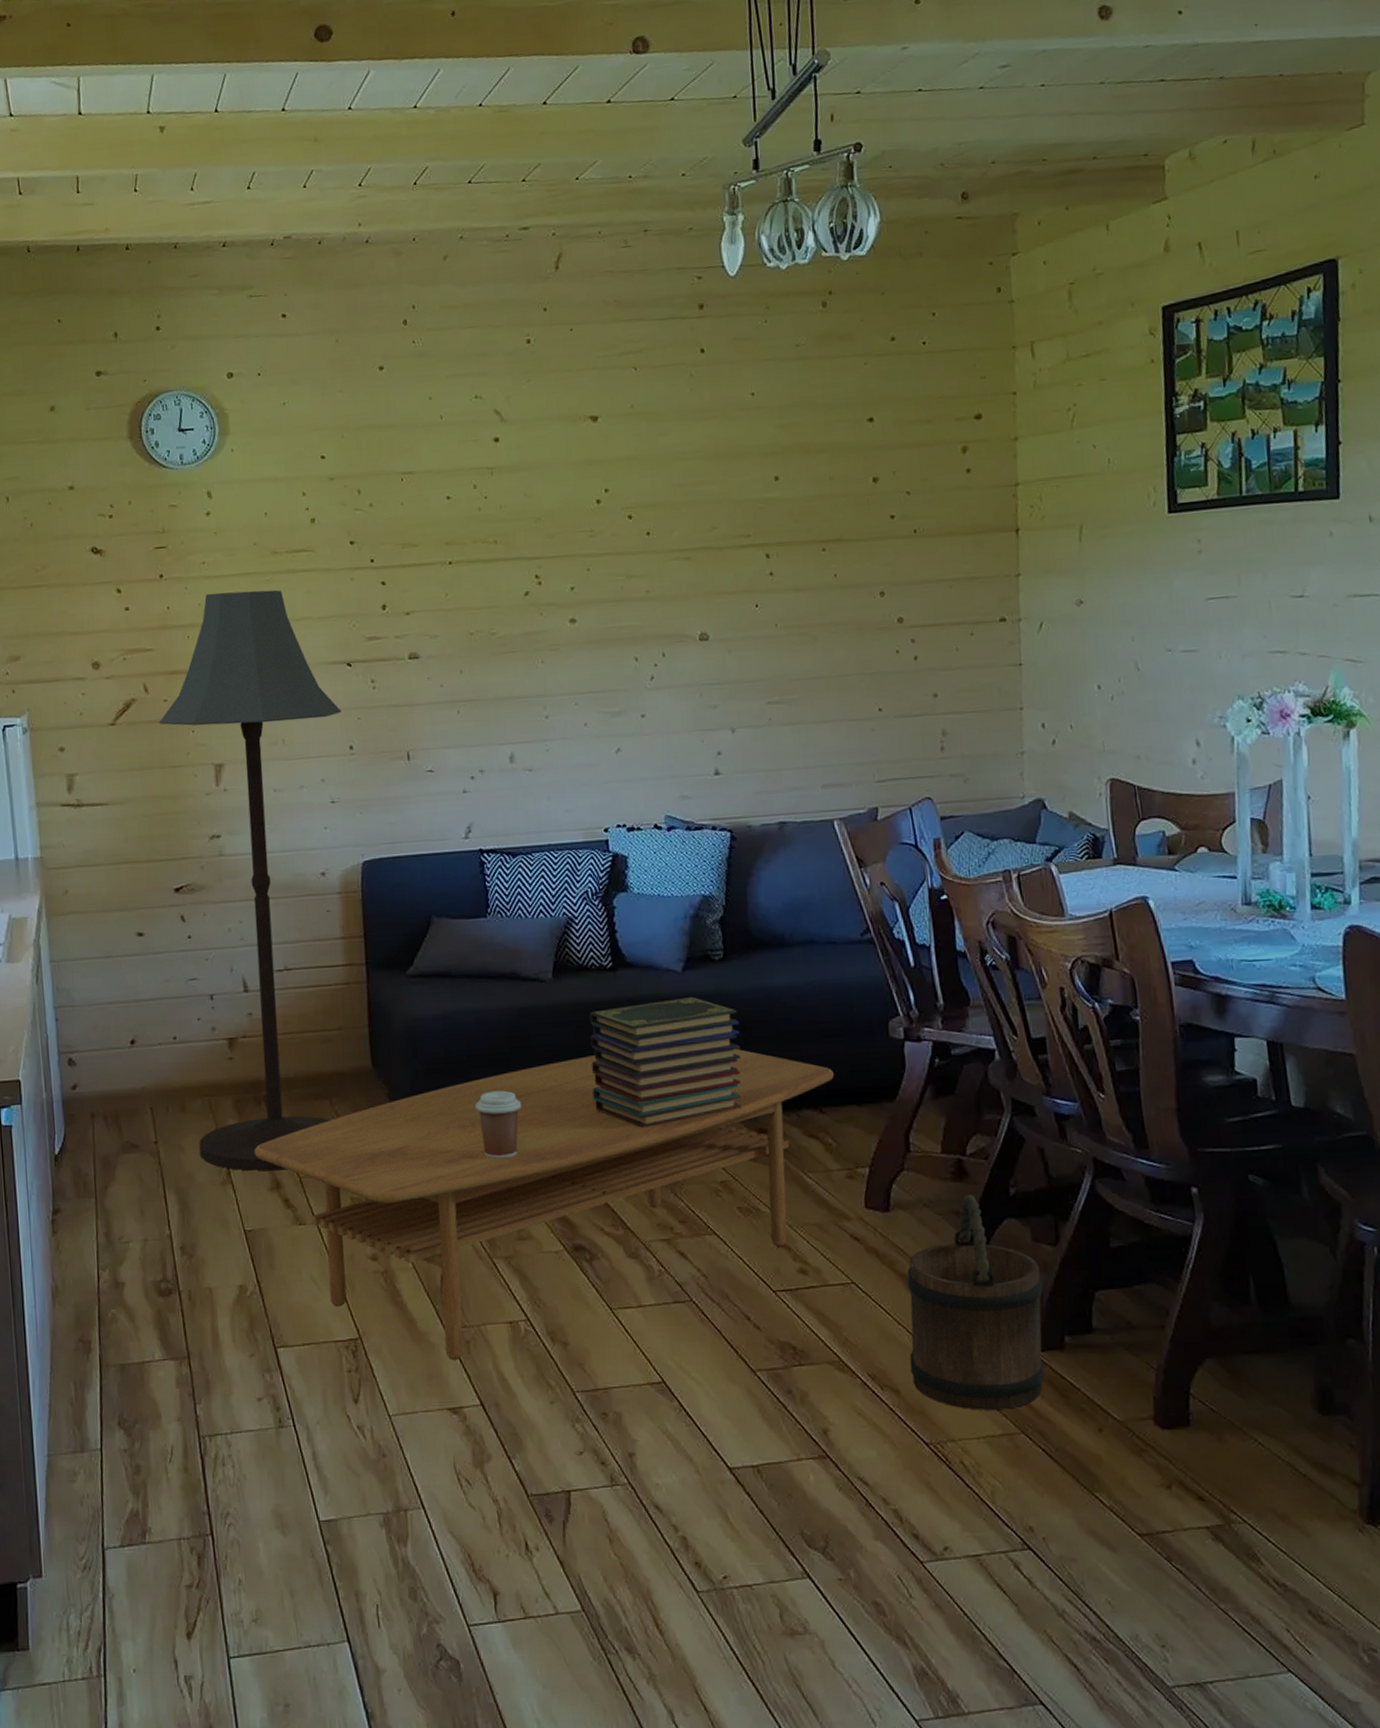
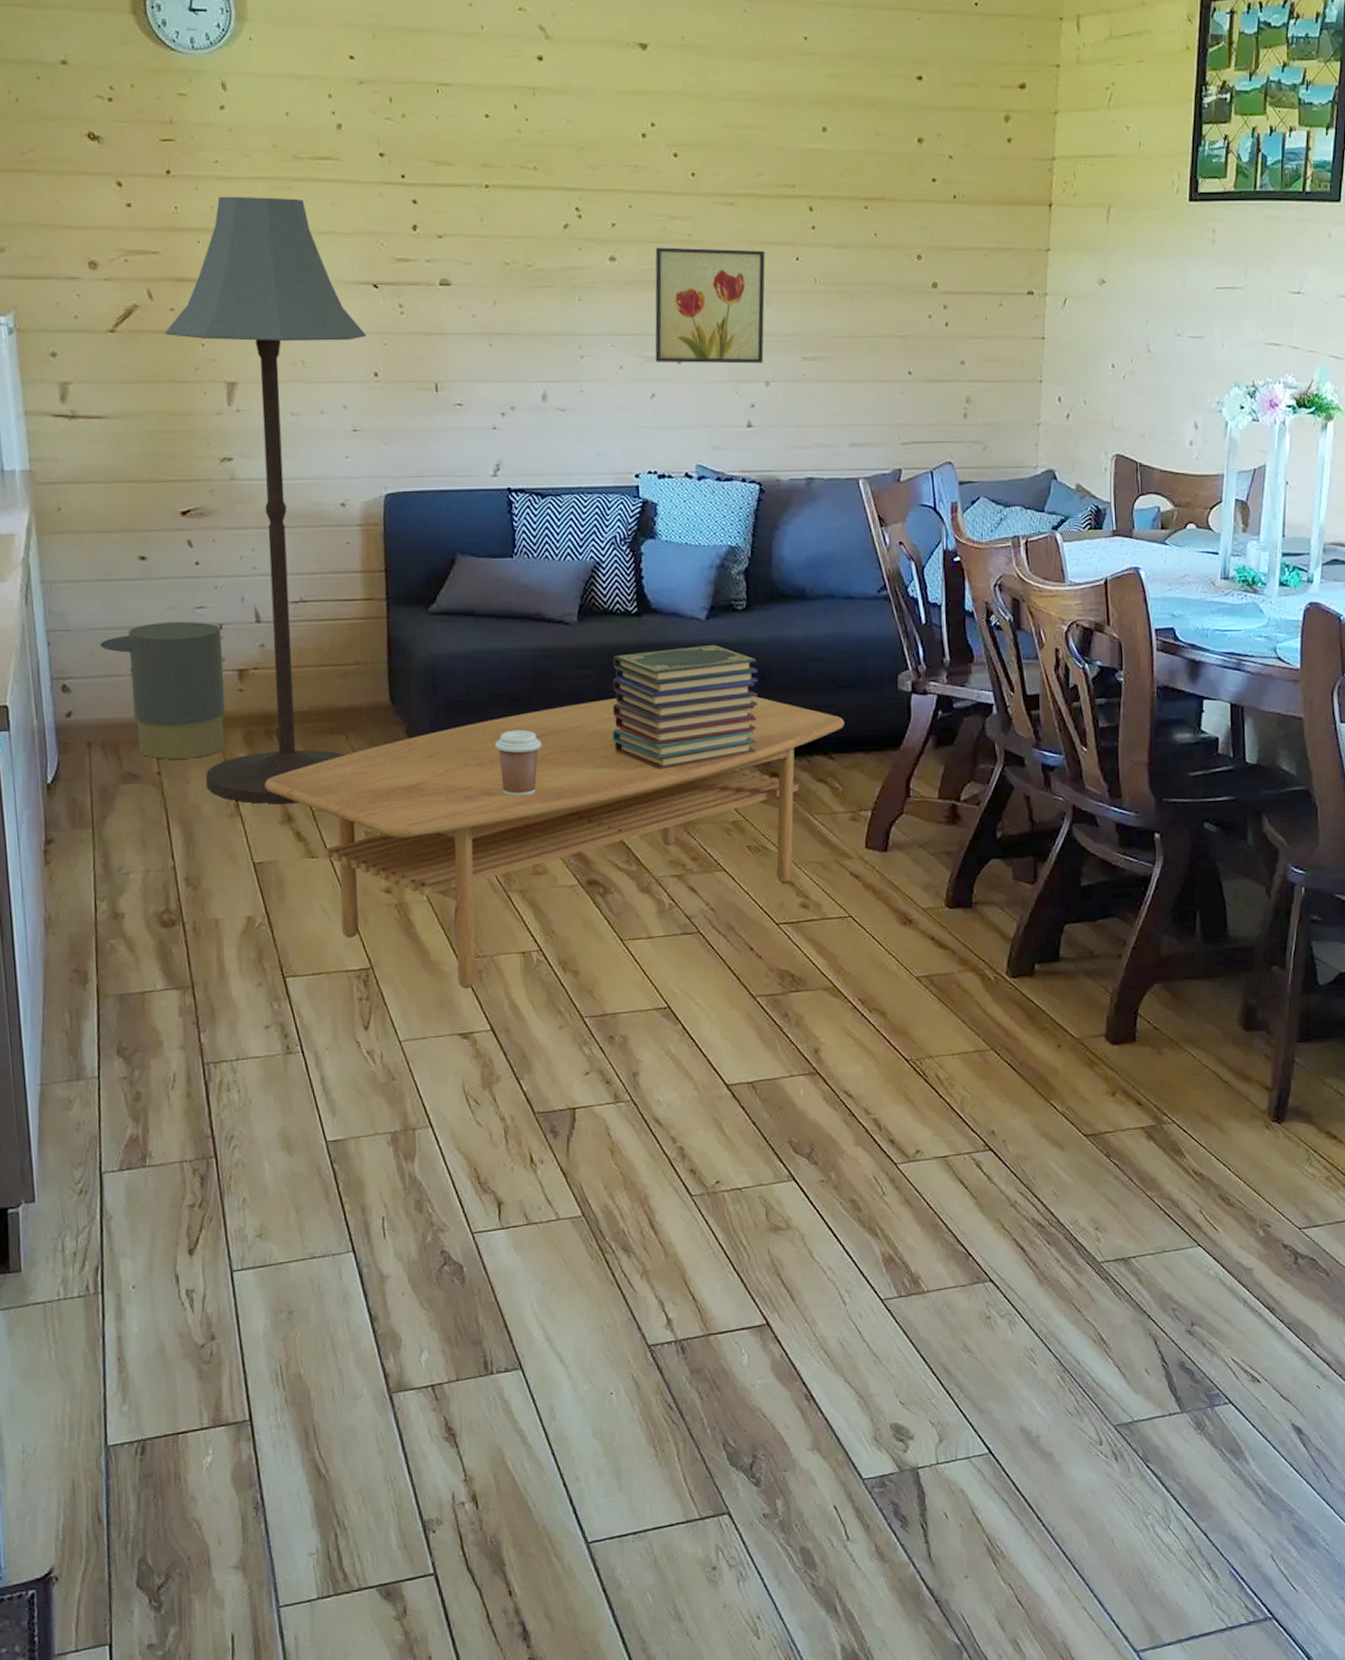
trash can: none [102,993,216,1129] -> present [100,621,225,759]
wall art: none [614,600,728,717] -> present [655,247,765,364]
bucket: present [907,1195,1045,1410] -> none [897,837,1019,1030]

